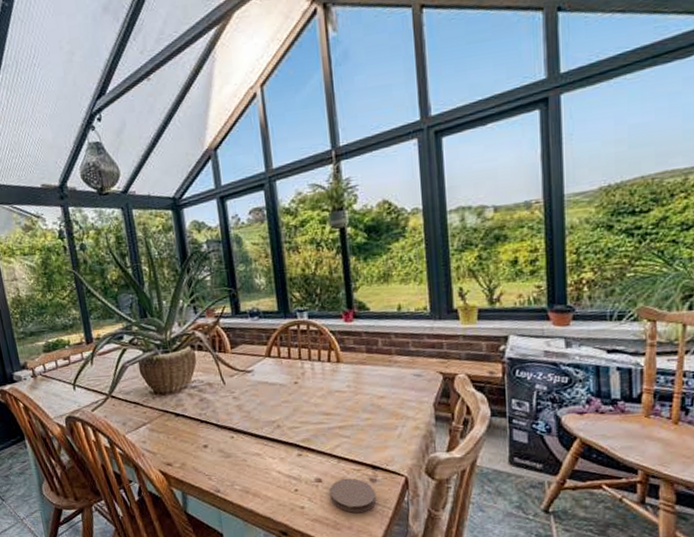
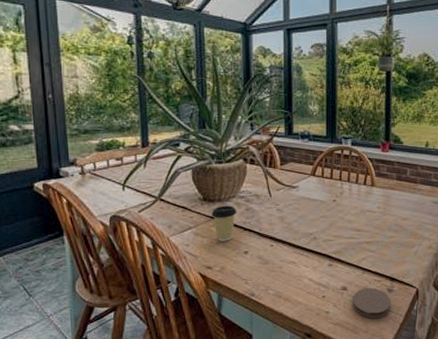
coffee cup: none [164,397,191,436] -> present [211,205,237,242]

